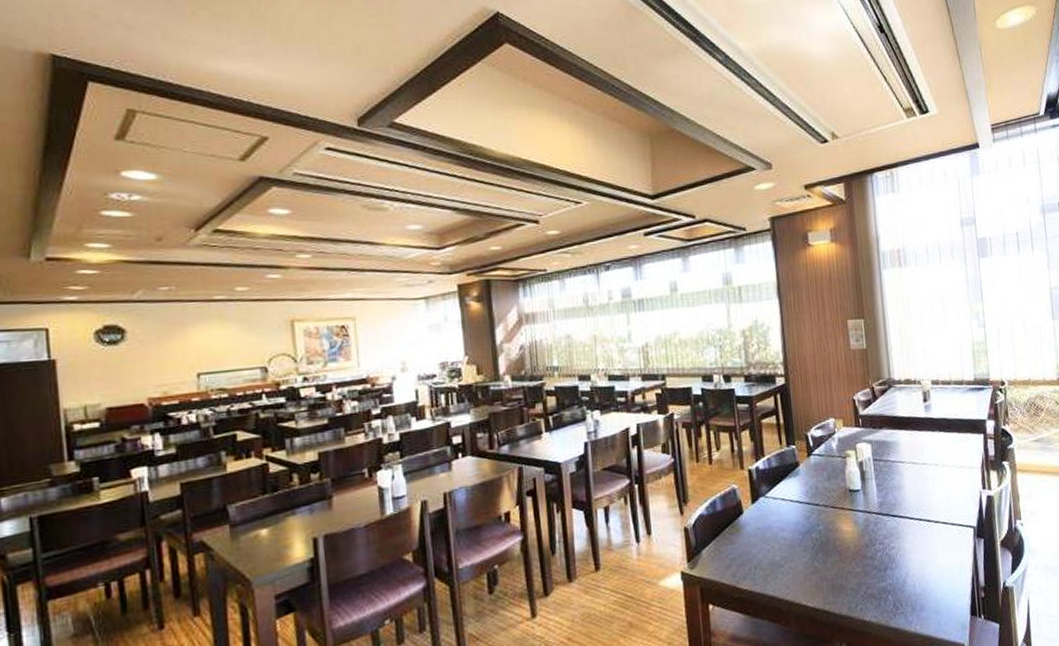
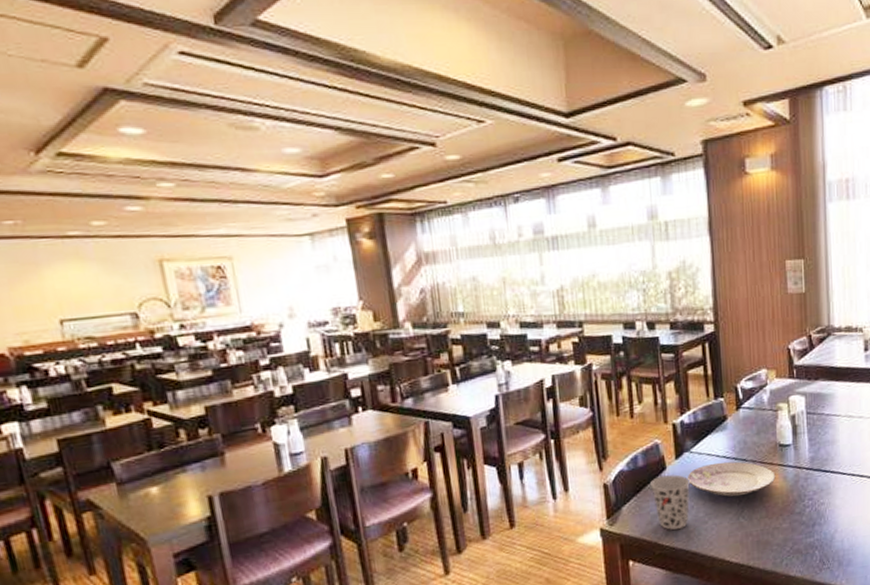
cup: none [729,518,767,574] -> present [651,474,691,530]
plate: none [764,506,847,541] -> present [688,461,776,497]

